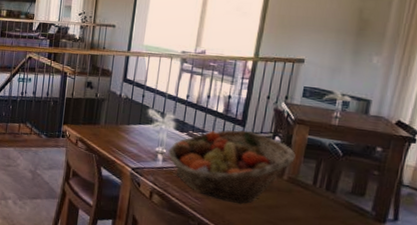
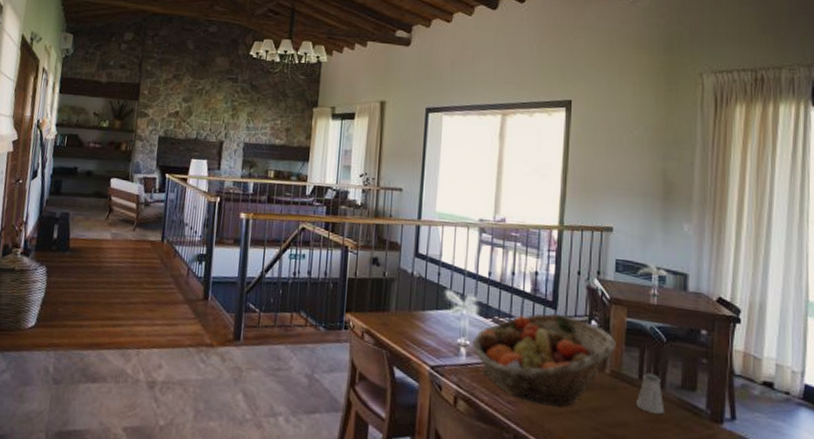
saltshaker: none [308,180,334,213] -> present [637,373,665,414]

